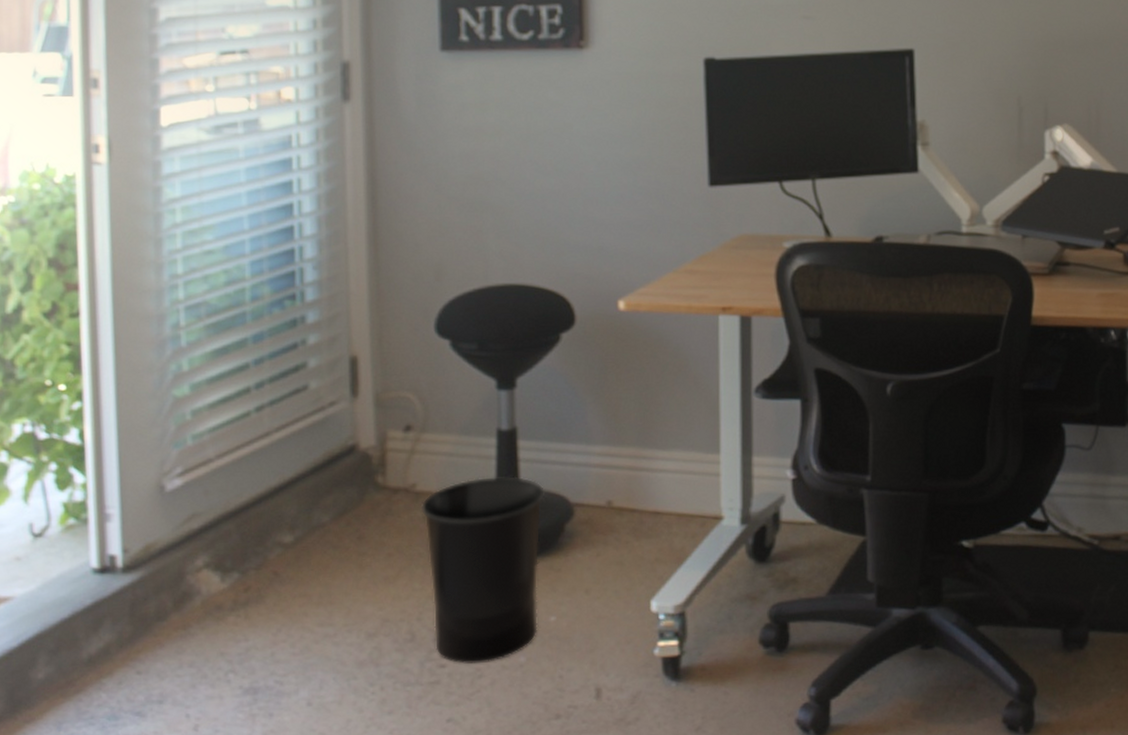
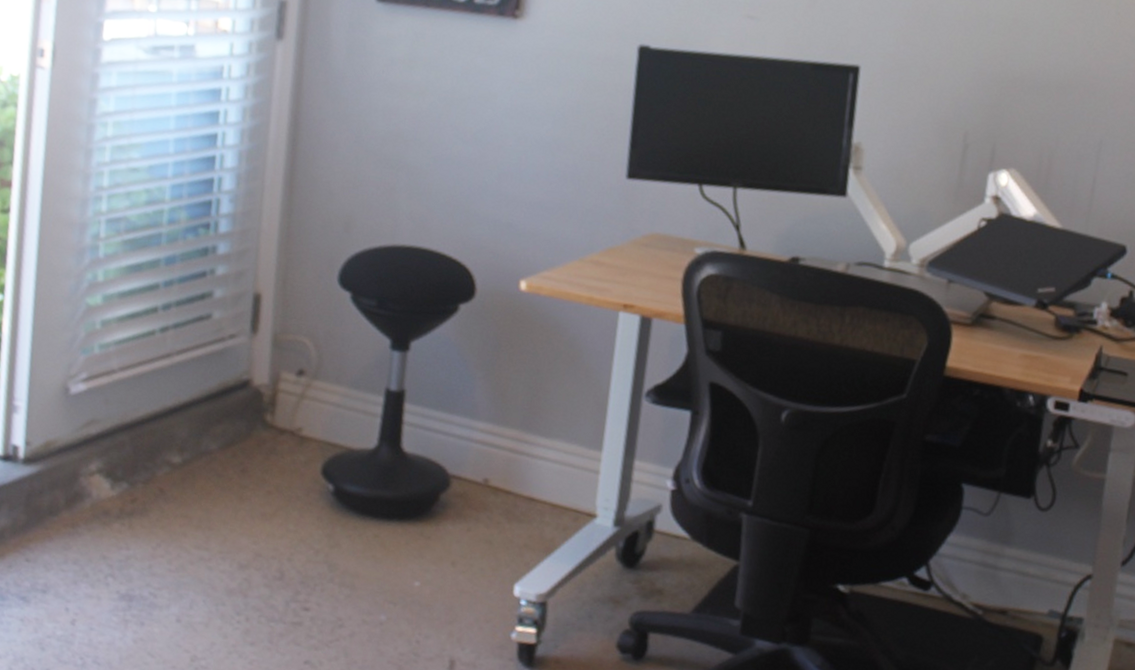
waste bin: present [420,475,546,663] -> none [301,433,425,614]

